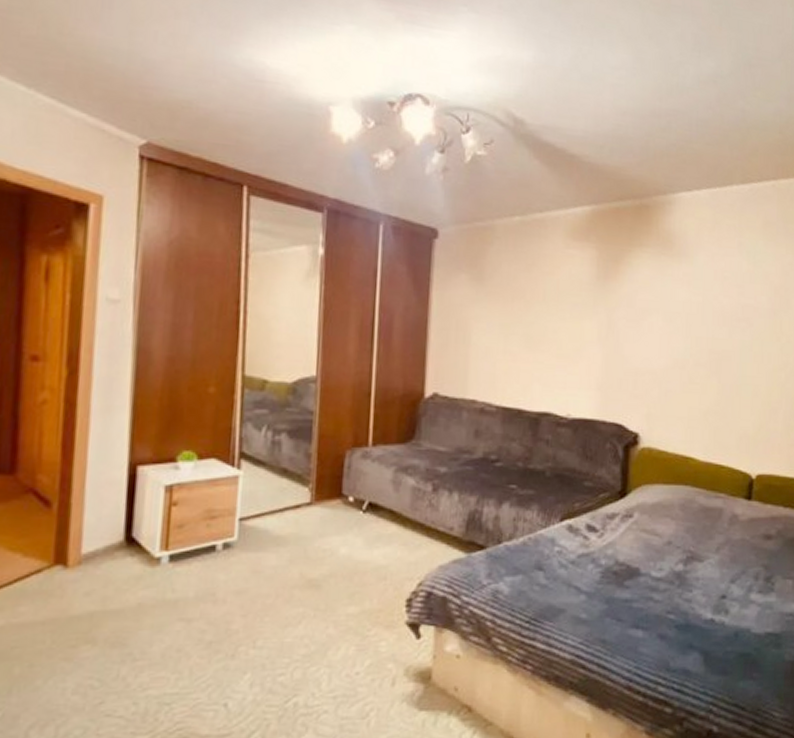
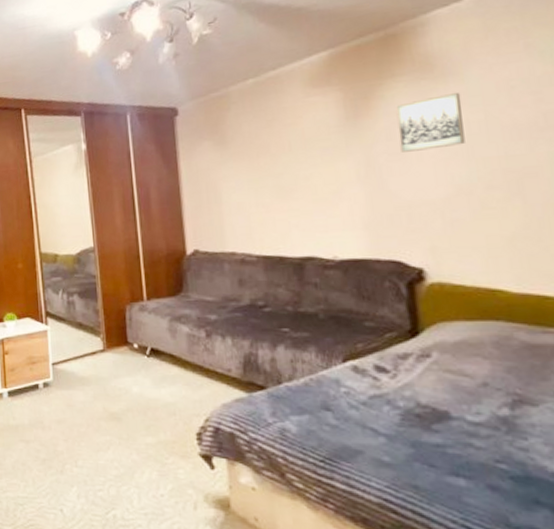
wall art: none [637,273,689,322] -> present [396,93,465,152]

